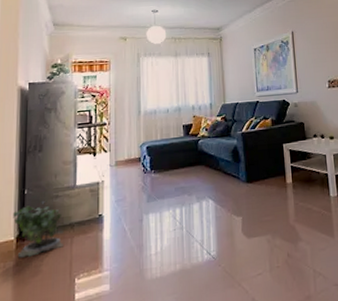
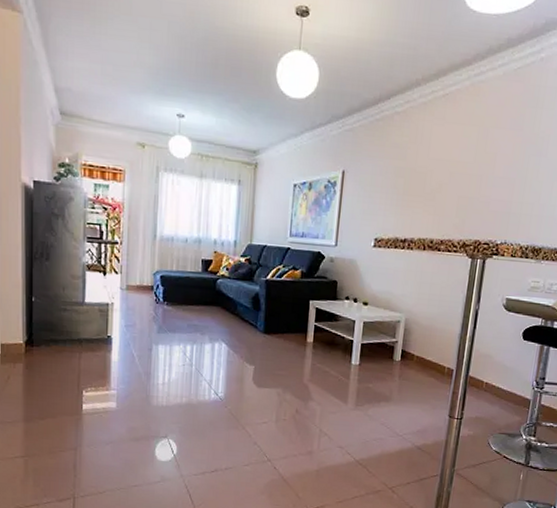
potted plant: present [13,201,63,258] -> none [21,312,72,363]

